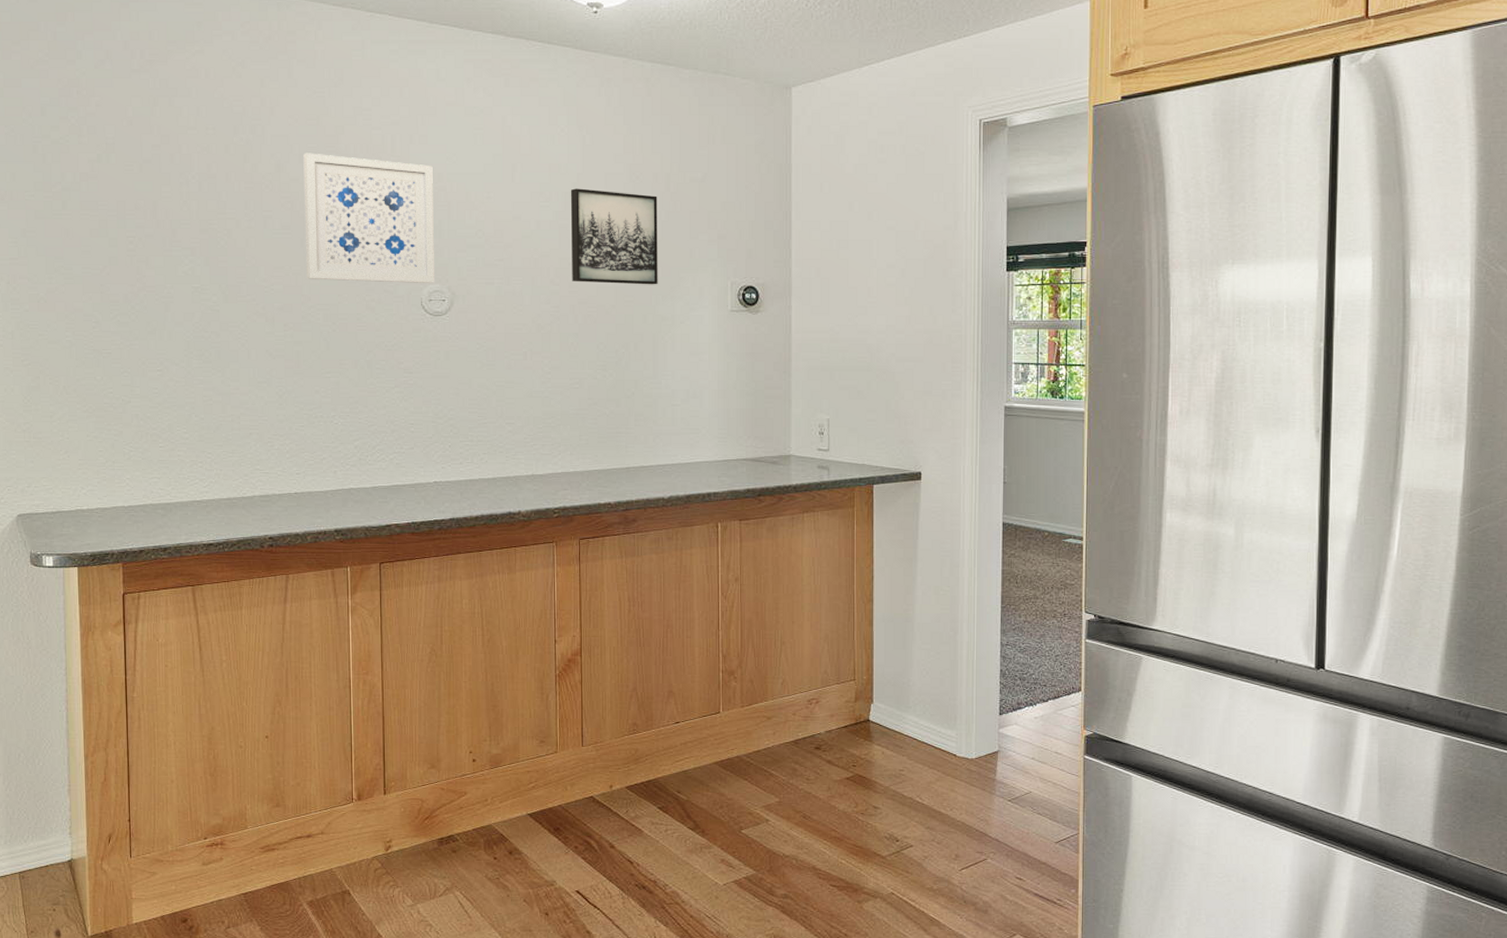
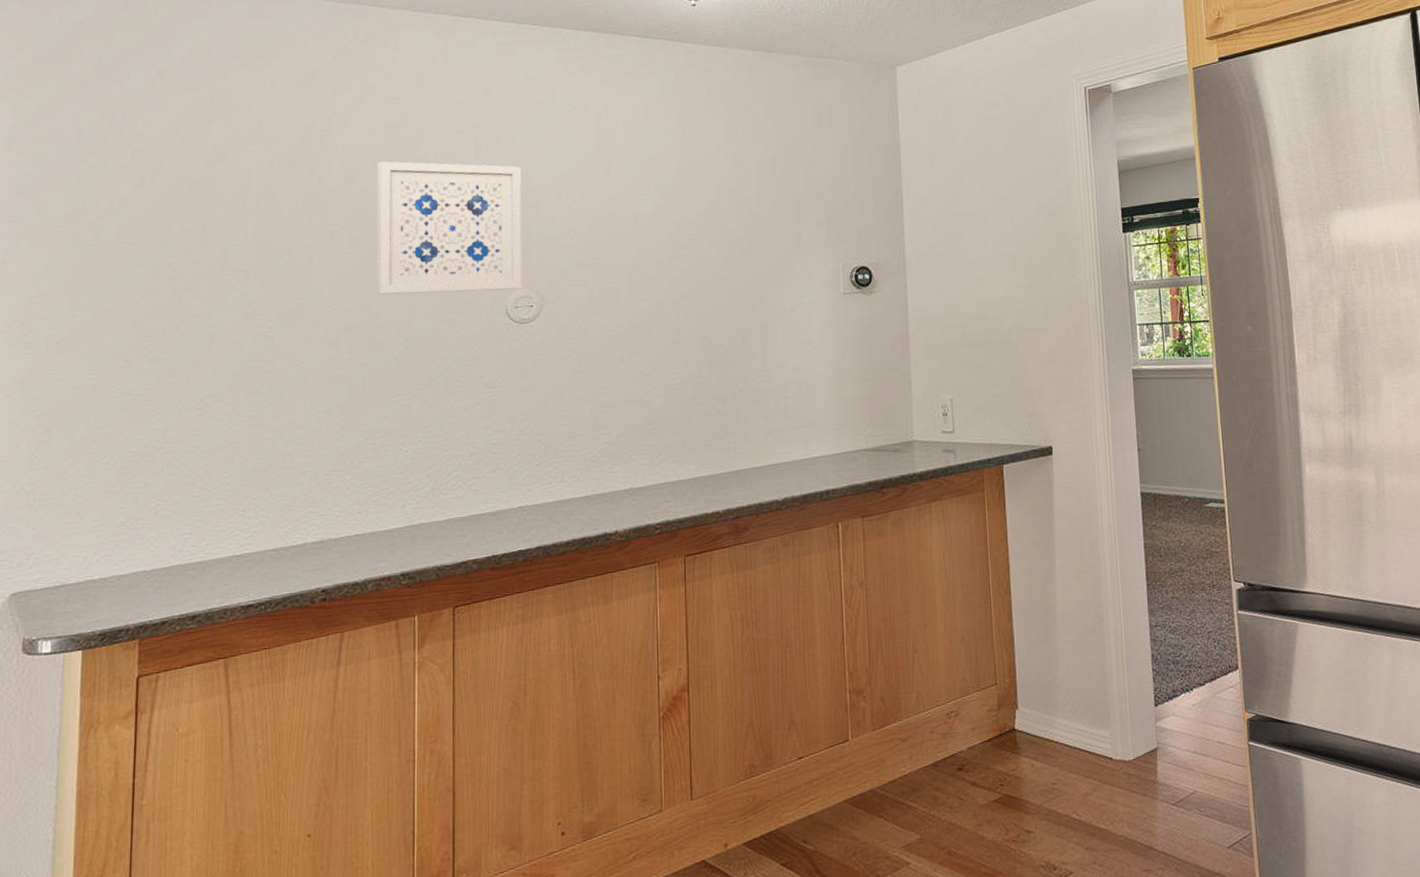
wall art: present [570,188,658,285] -> none [669,179,765,276]

